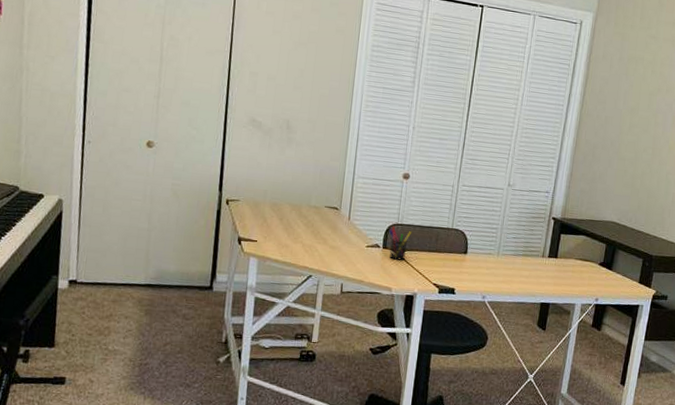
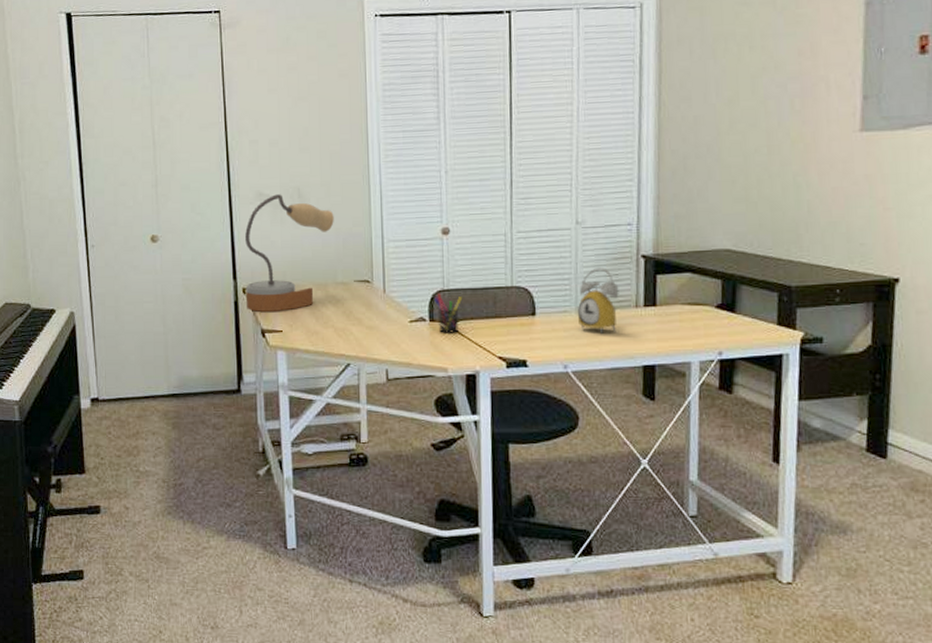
table lamp: none [228,122,316,224] -> present [245,194,334,312]
alarm clock: none [498,222,532,274] -> present [577,267,619,334]

